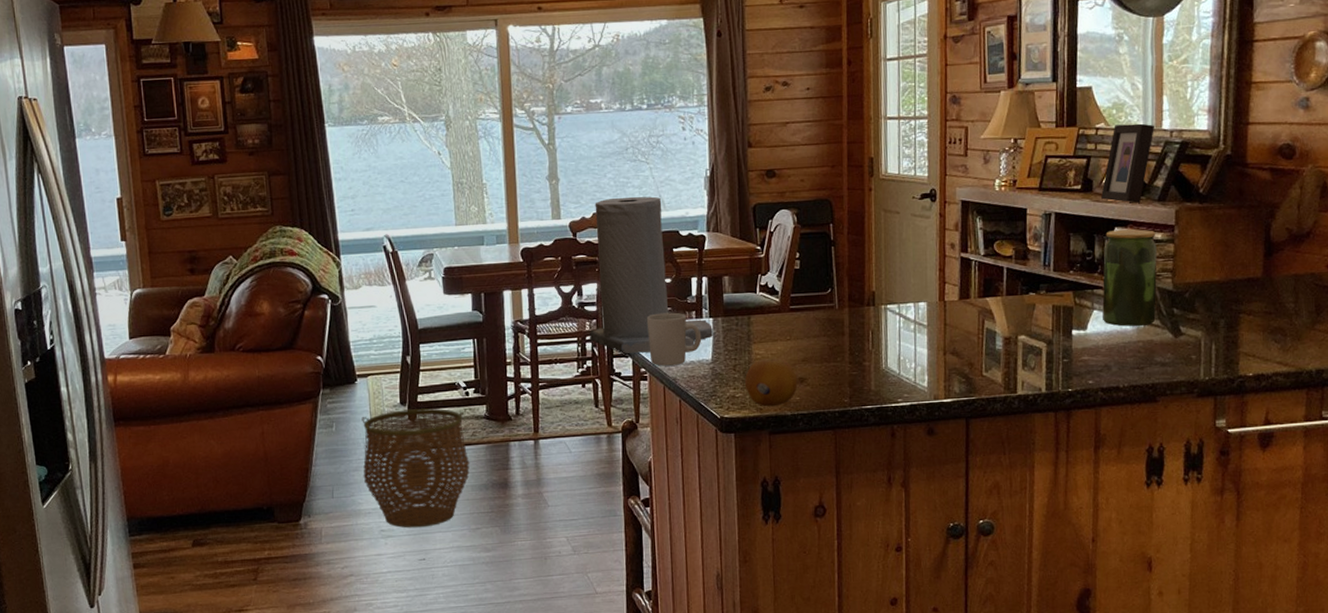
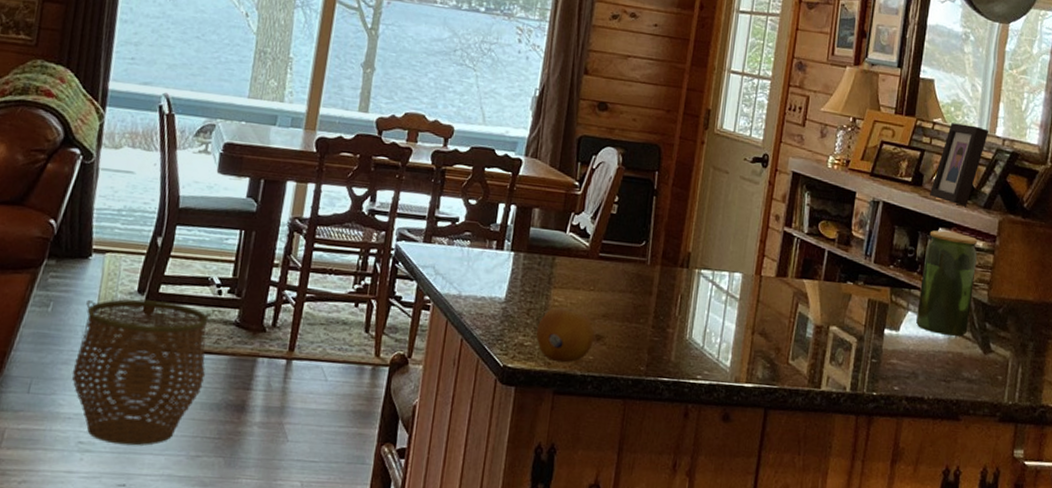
paper towel: present [589,196,713,354] -> none [373,100,513,281]
mug: present [646,312,702,366] -> none [437,236,499,299]

